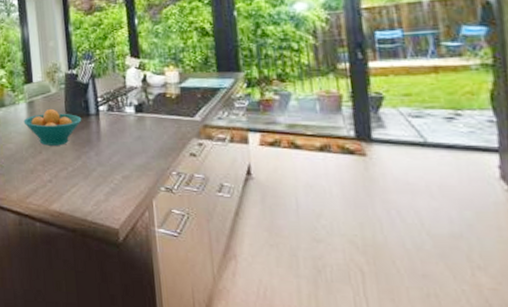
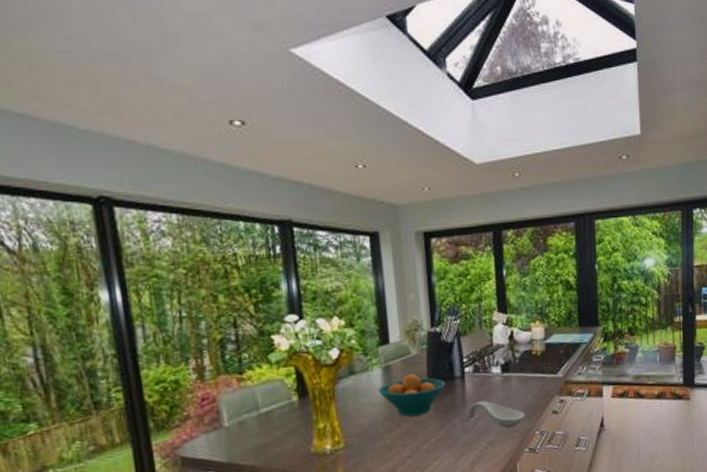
spoon rest: none [101,138,160,164] -> present [466,400,525,428]

